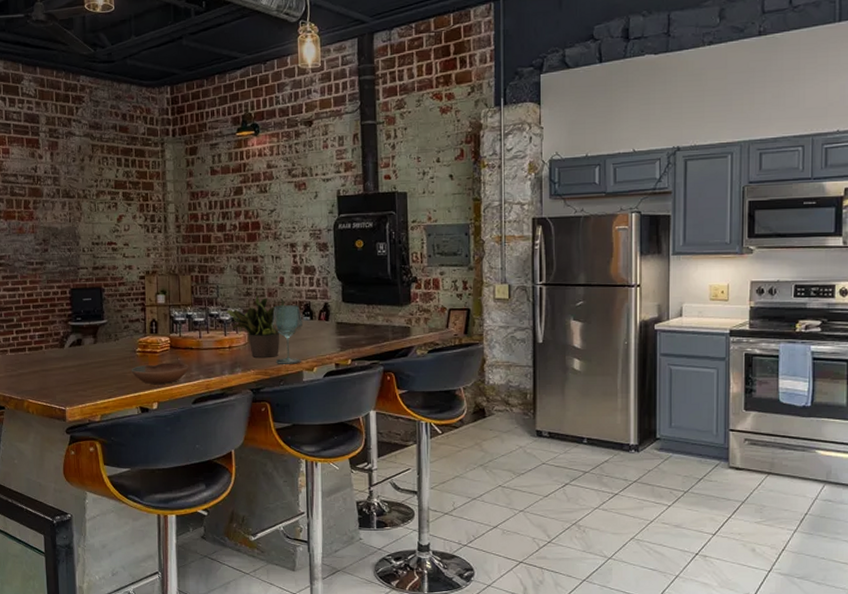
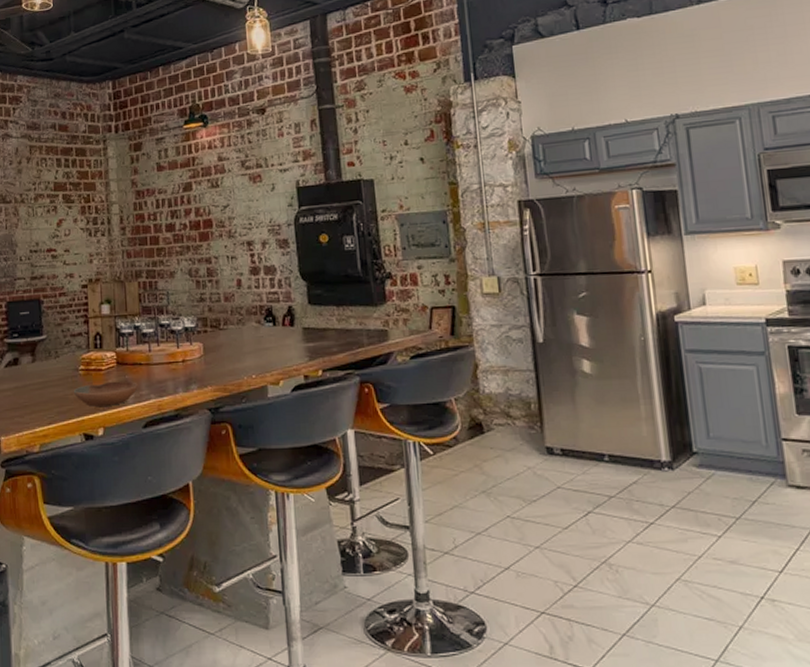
potted plant: present [225,295,285,359] -> none [177,301,244,373]
wine glass: present [271,305,304,364] -> none [229,310,266,379]

